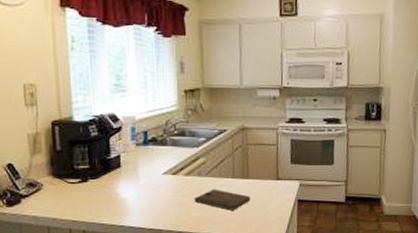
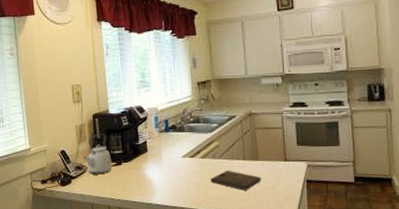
kettle: none [37,144,76,193] -> present [83,133,113,175]

